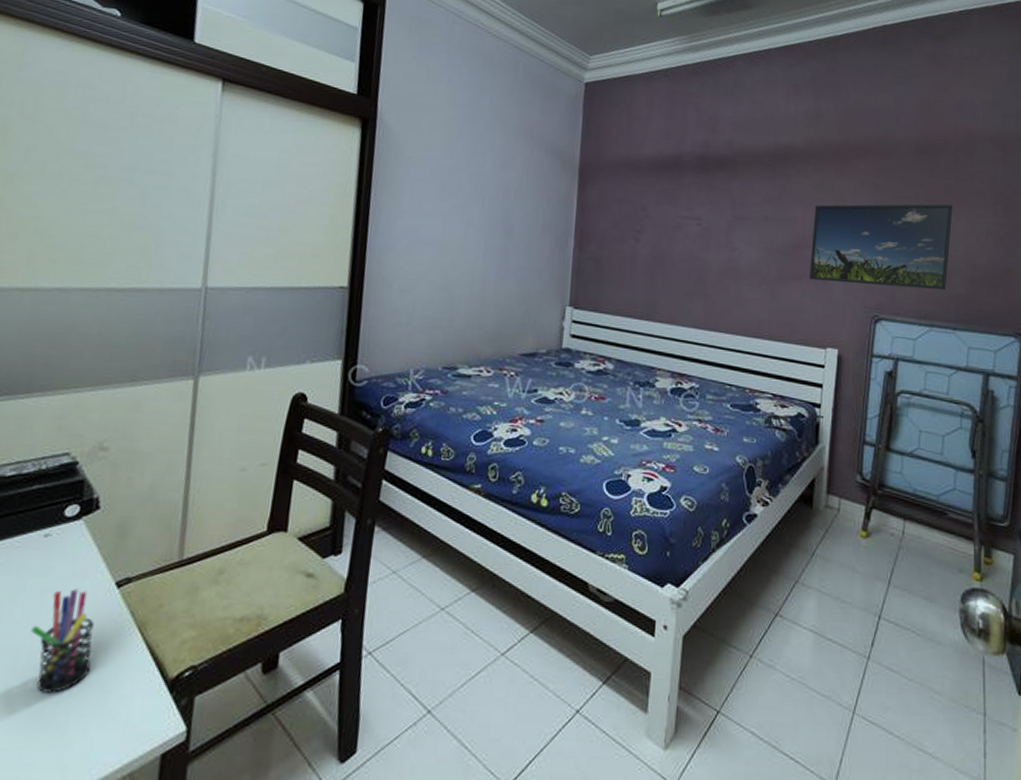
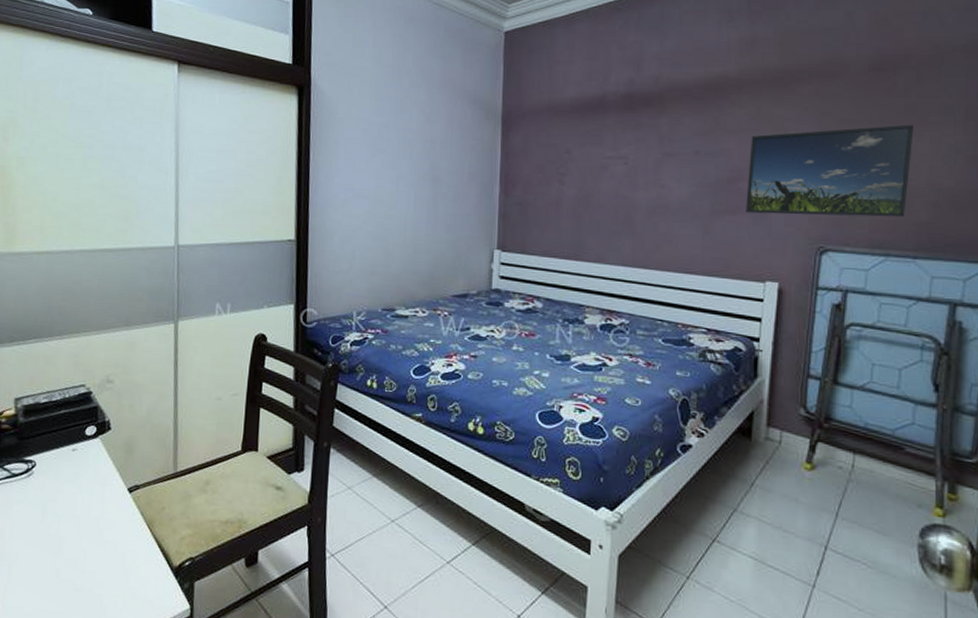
pen holder: present [30,589,94,693] -> none [69,492,115,573]

